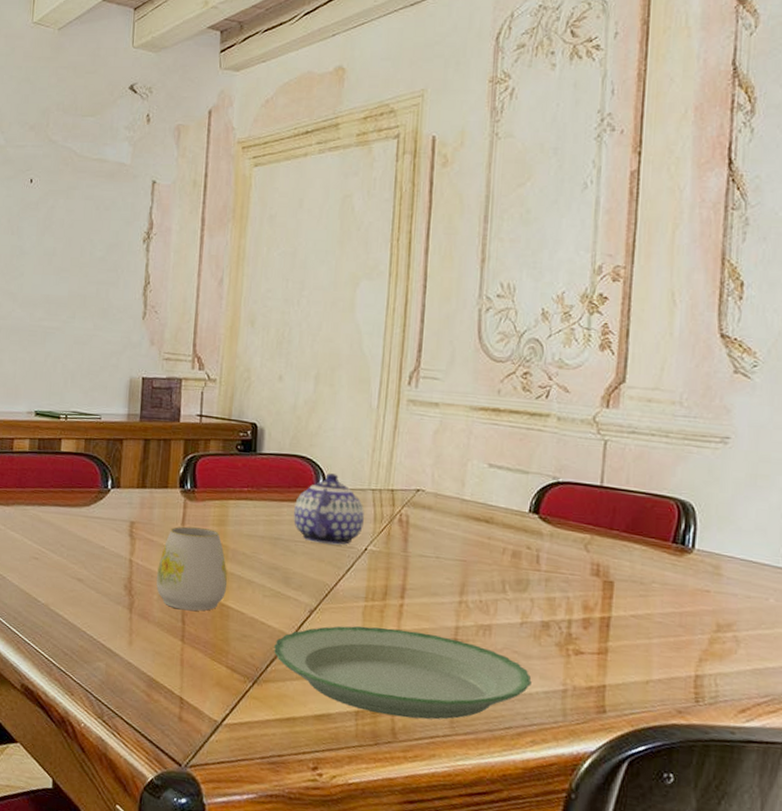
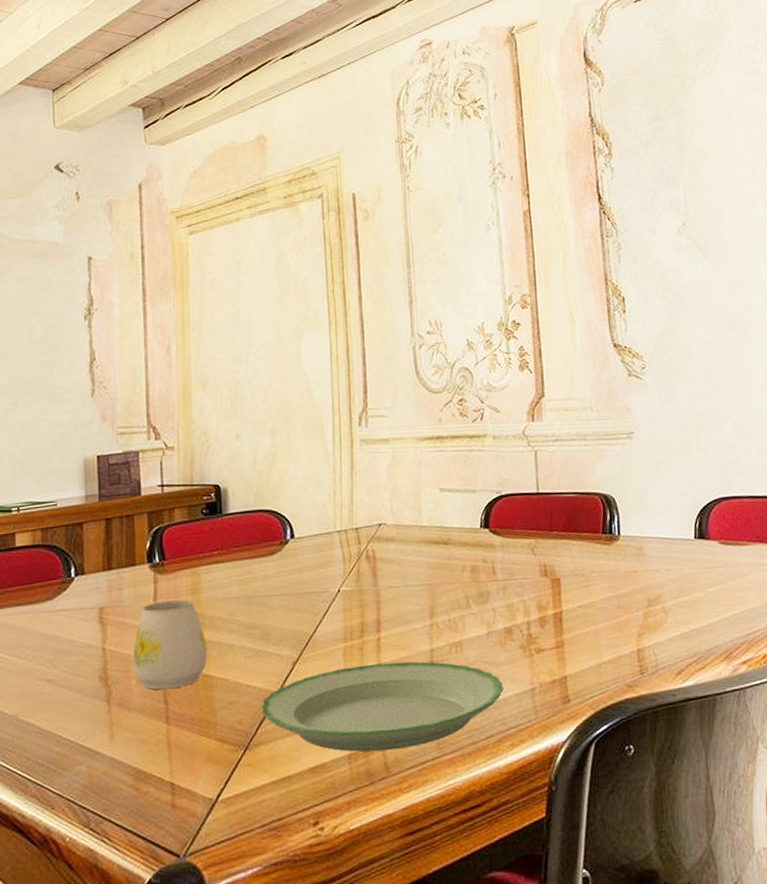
teapot: present [294,473,364,545] -> none [266,522,334,594]

